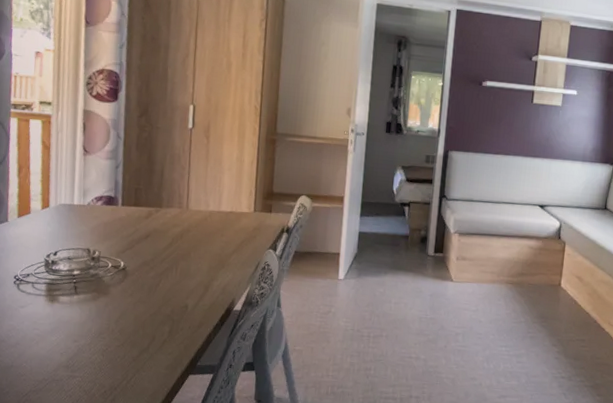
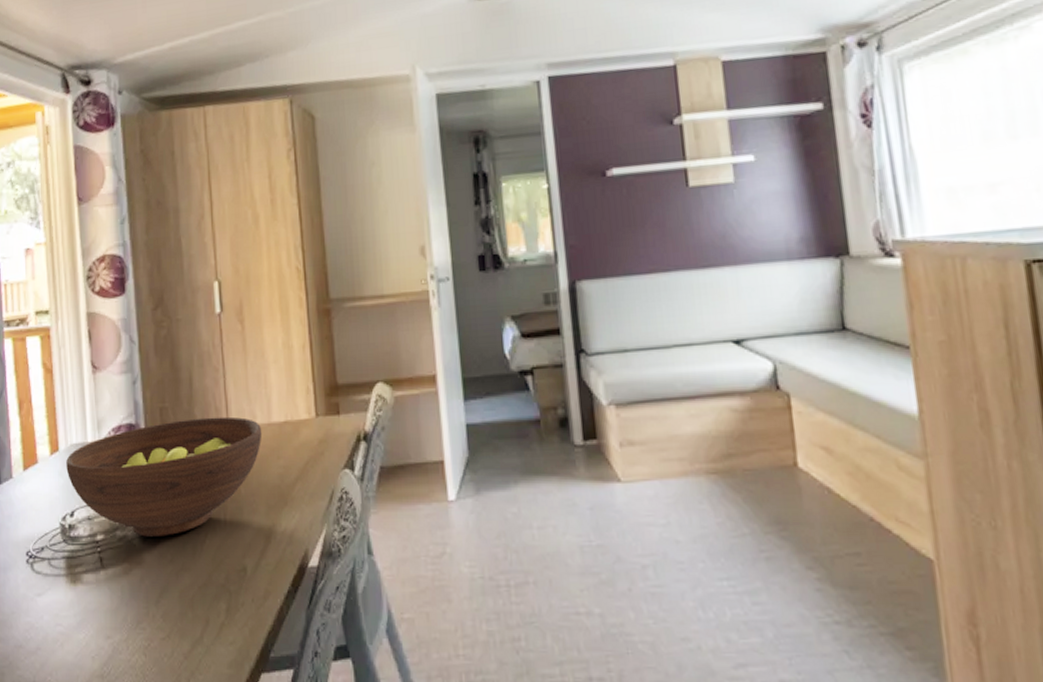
fruit bowl: none [54,199,213,278] -> present [66,416,262,537]

